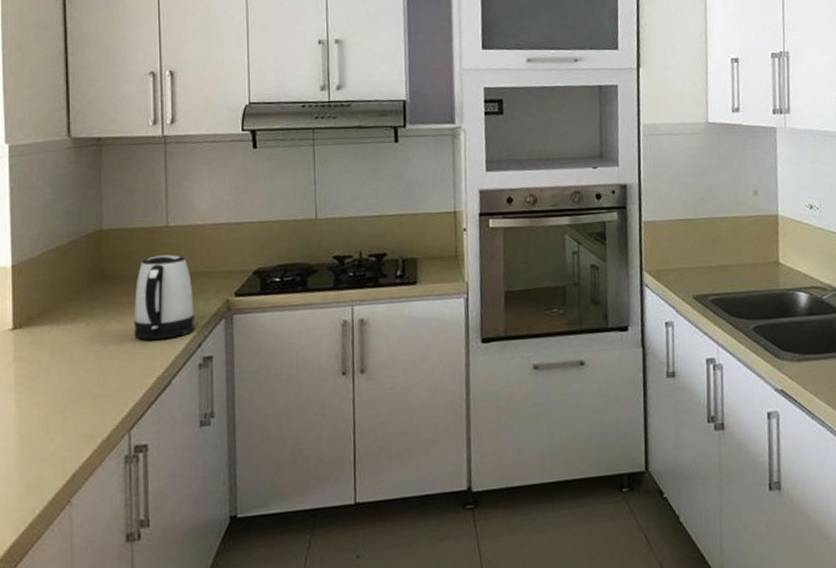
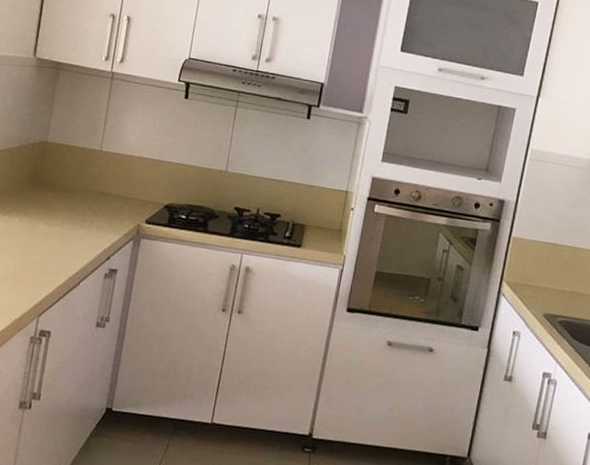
kettle: present [134,254,195,340] -> none [56,173,112,247]

